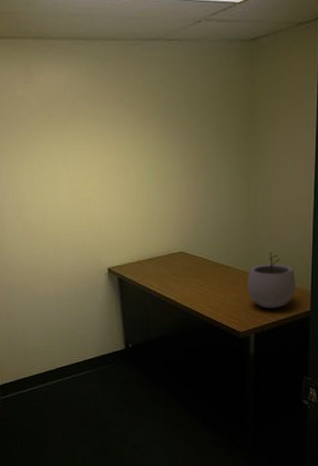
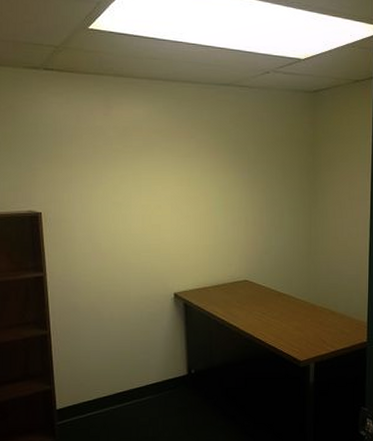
plant pot: present [248,253,296,308] -> none [308,285,353,338]

